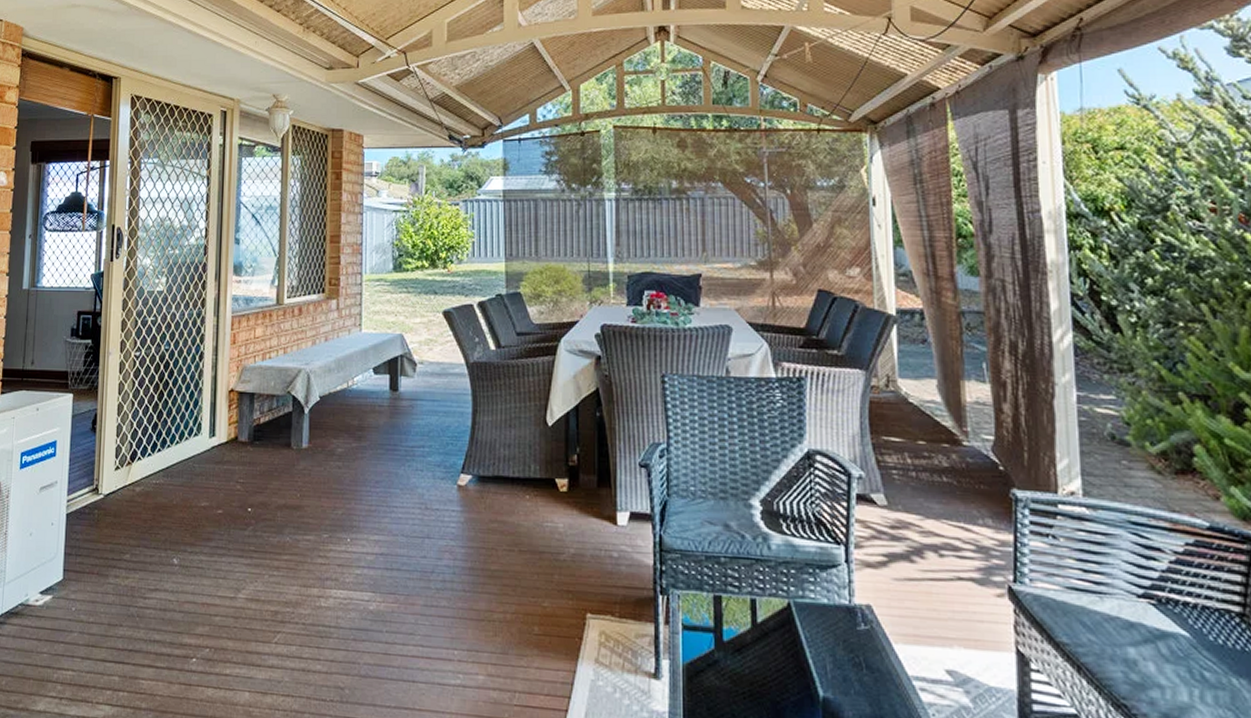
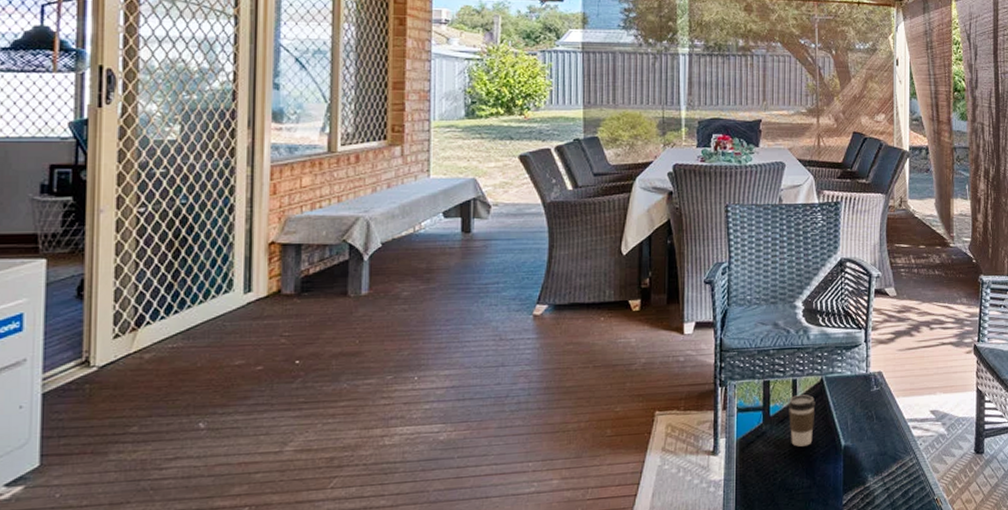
coffee cup: none [745,619,782,689] -> present [788,394,816,447]

